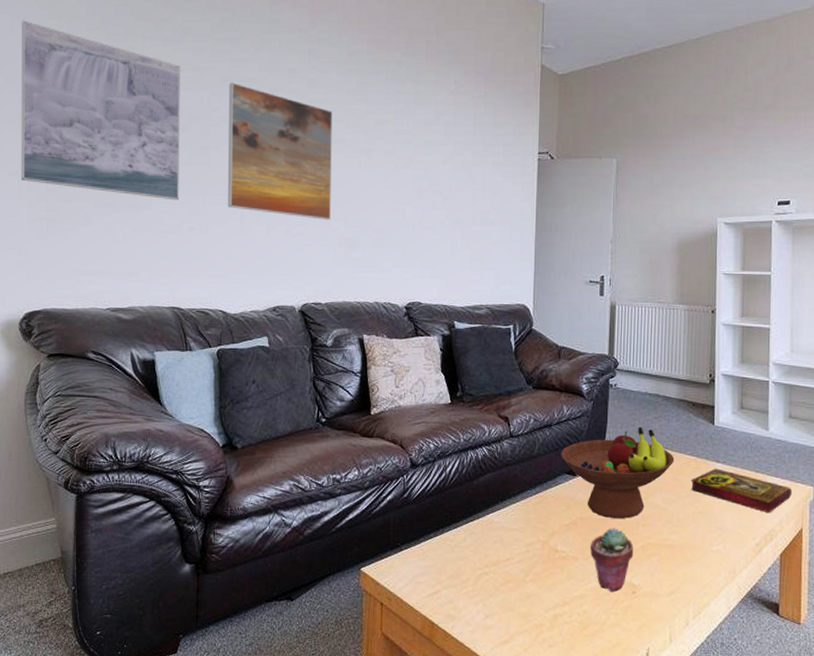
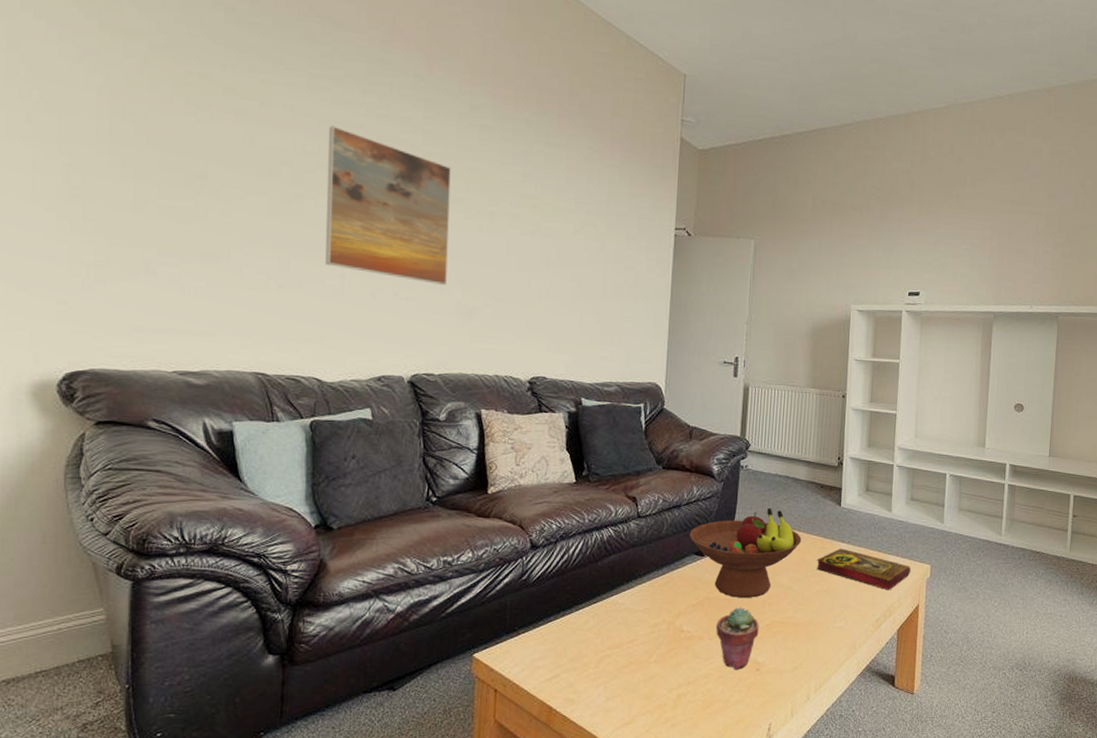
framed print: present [21,20,180,201] -> none [60,28,269,254]

